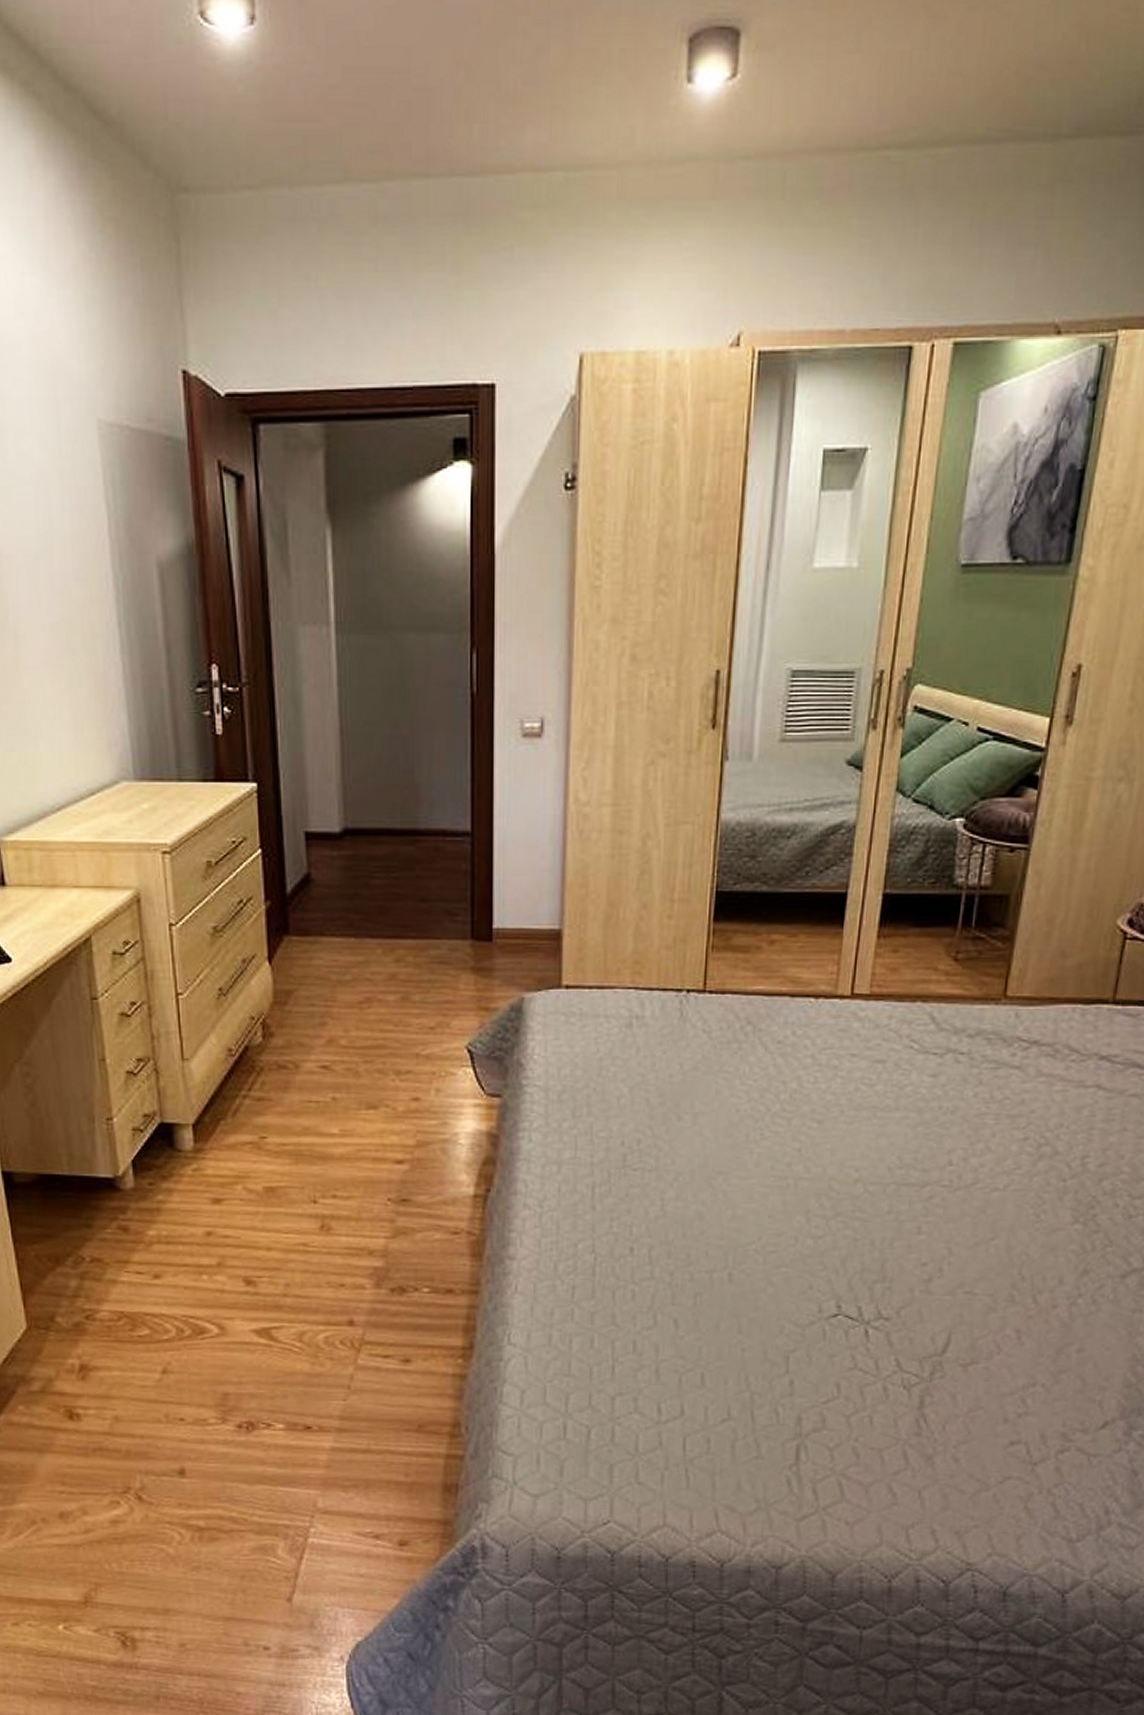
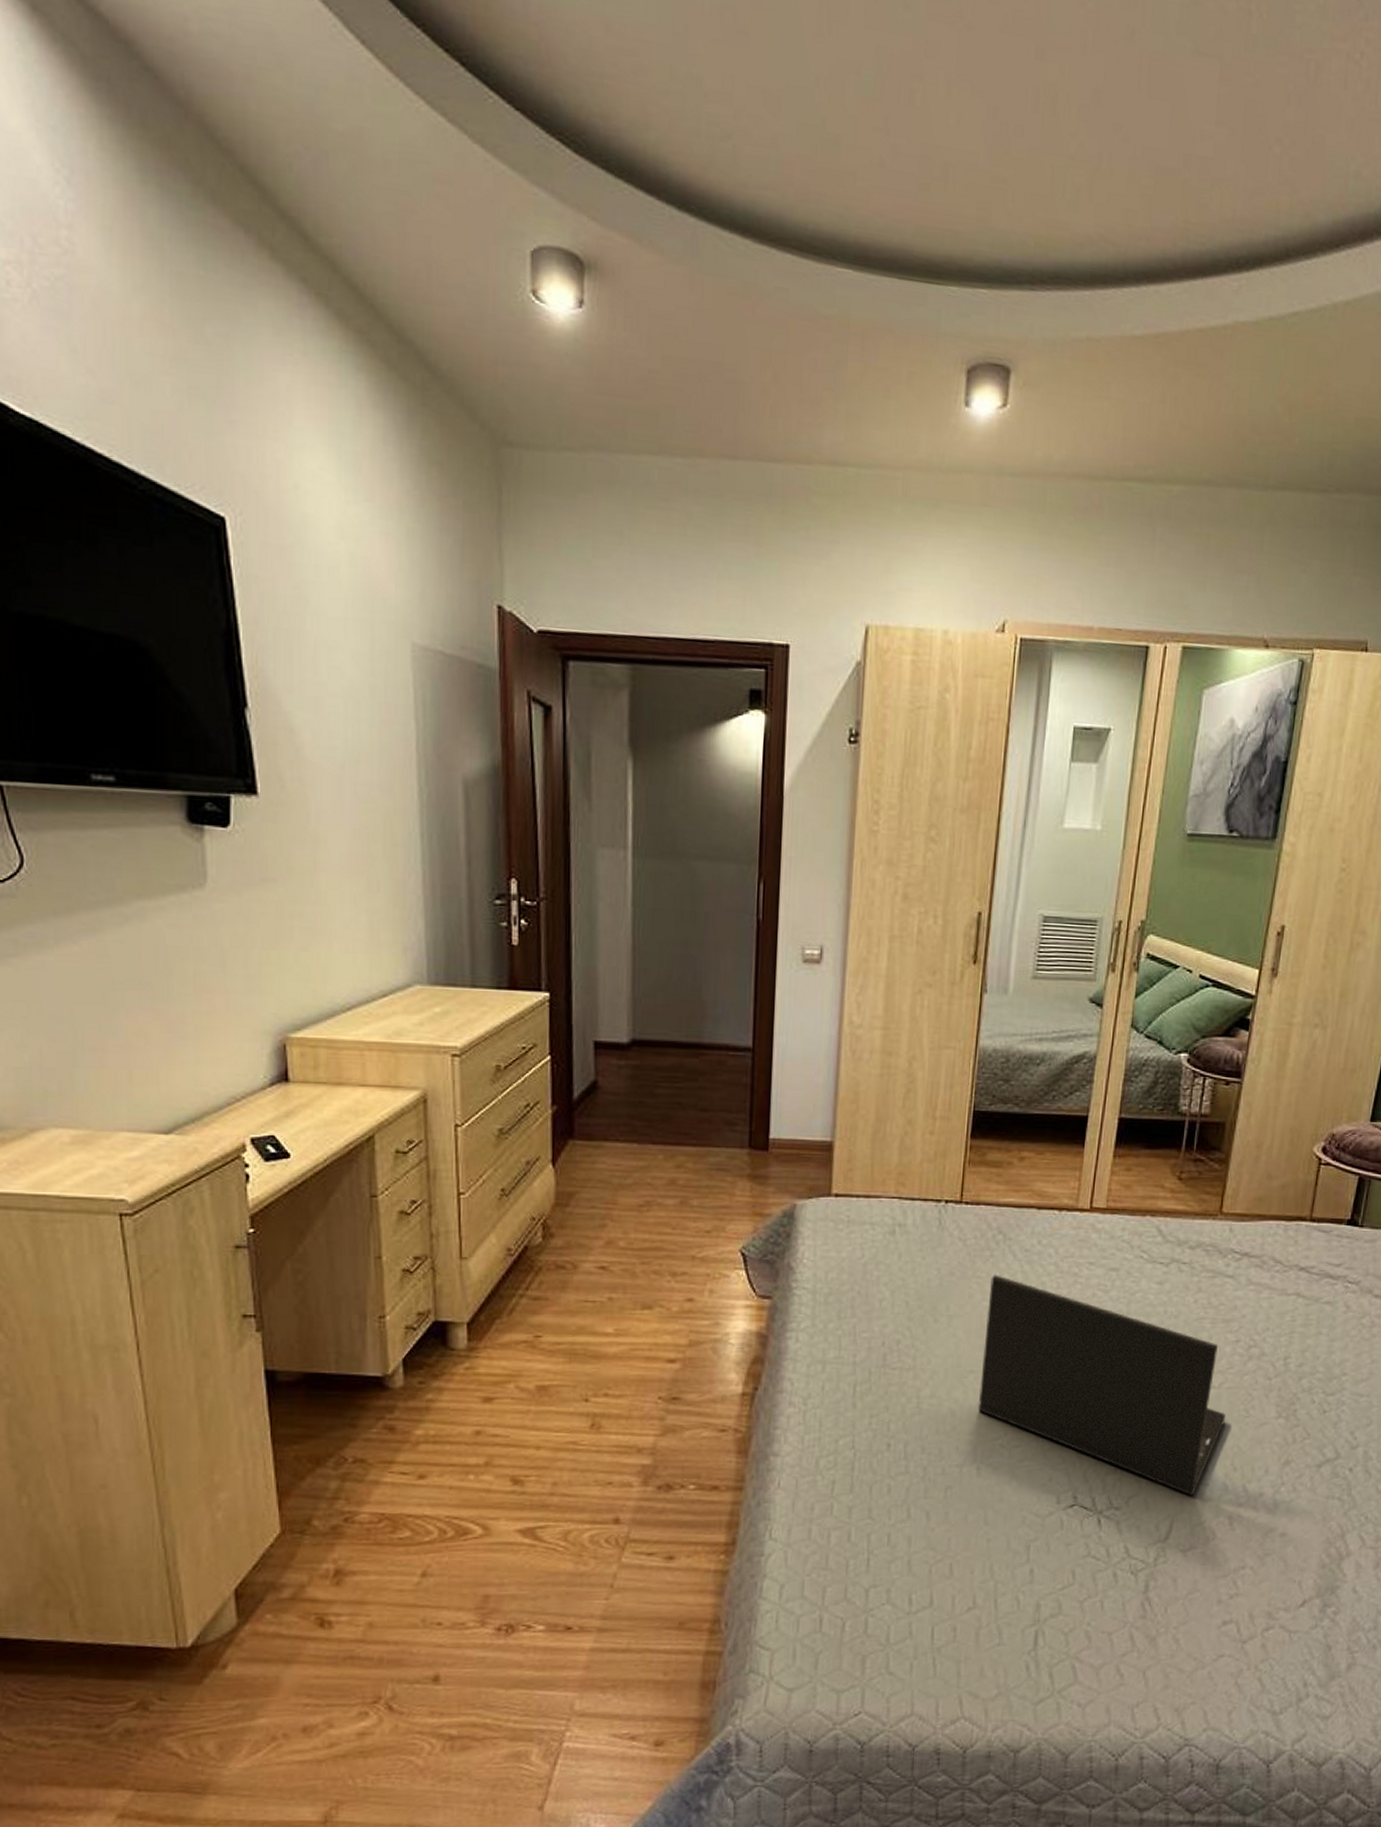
laptop: none [728,1069,1013,1307] -> present [978,1275,1226,1496]

